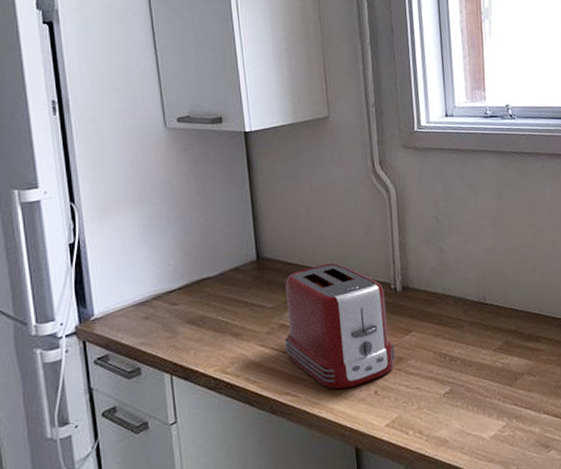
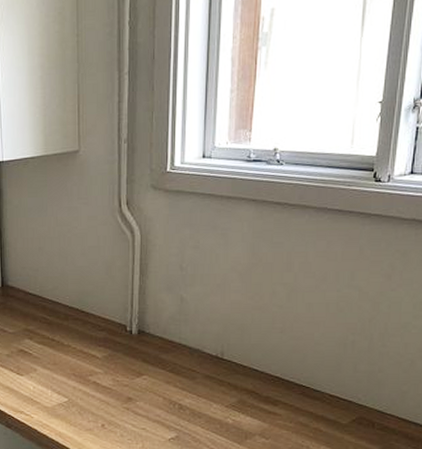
toaster: present [284,263,396,389] -> none [22,299,125,417]

